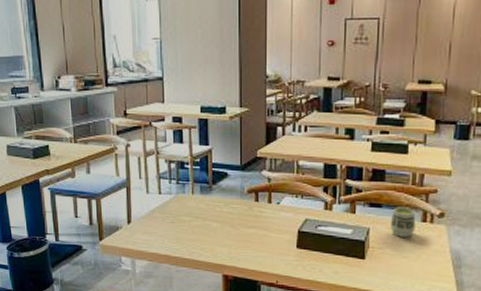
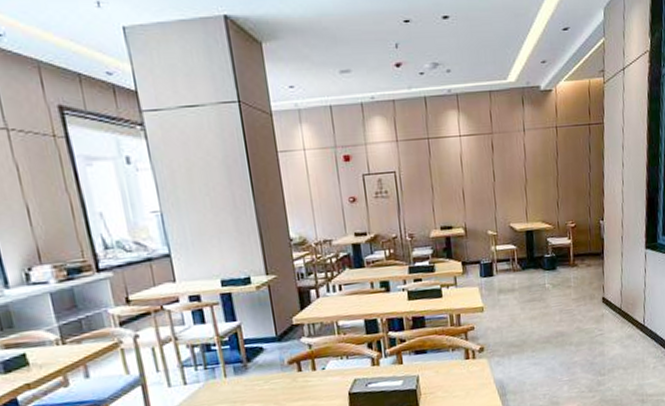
cup: present [390,207,416,238] -> none [437,348,461,379]

